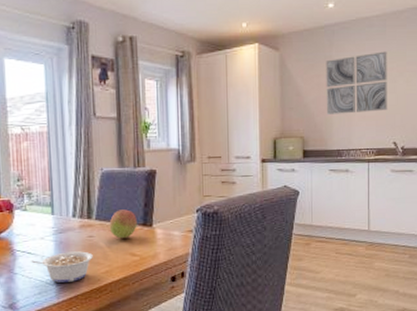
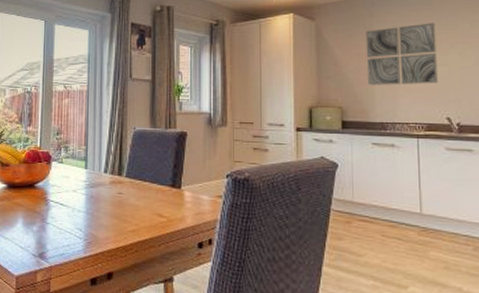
legume: present [31,251,93,283] -> none [62,206,121,237]
fruit: present [109,209,137,239] -> none [138,169,166,198]

